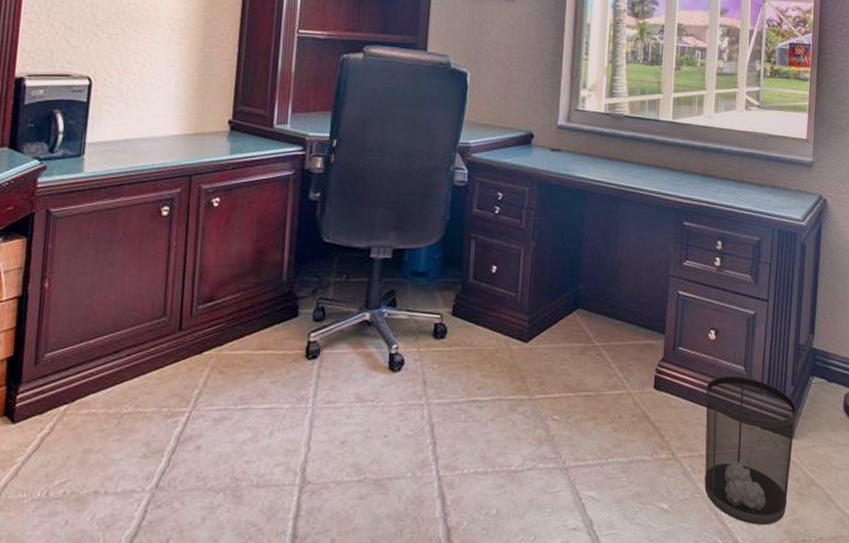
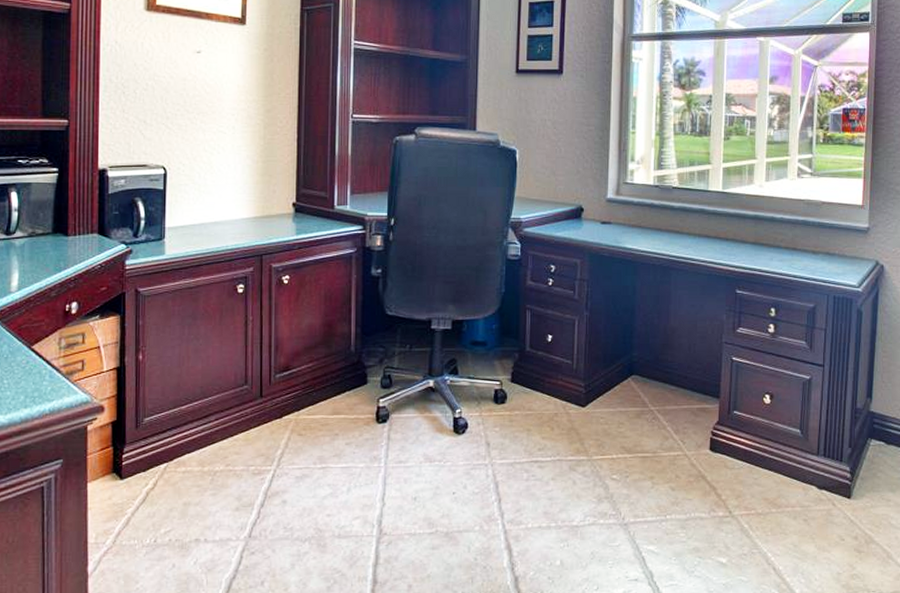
waste bin: present [704,375,797,525] -> none [762,438,854,579]

